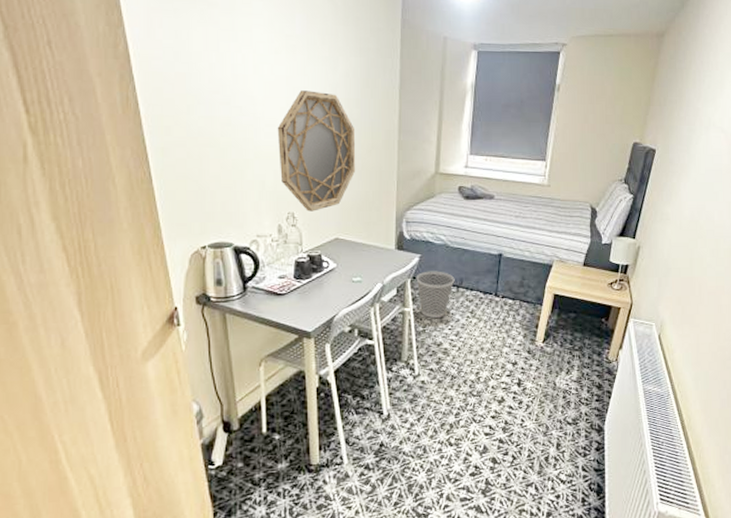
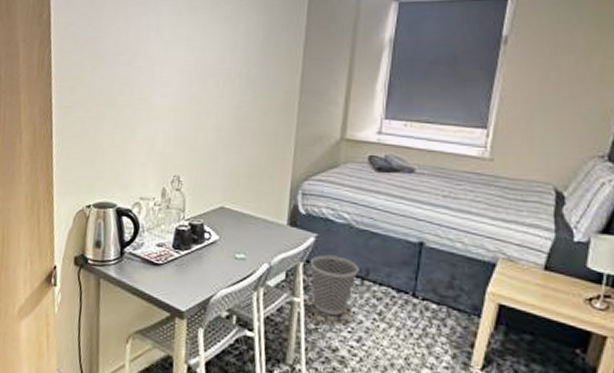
home mirror: present [277,90,356,212] -> none [170,50,252,176]

